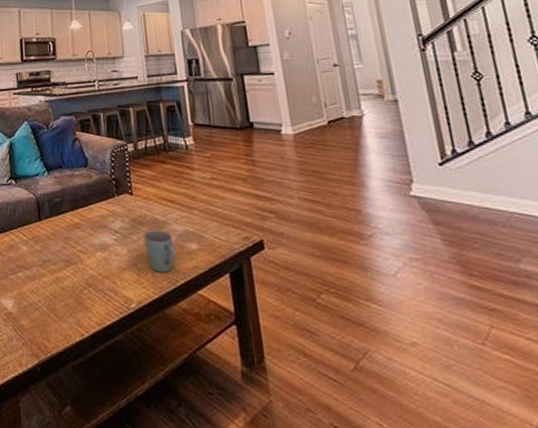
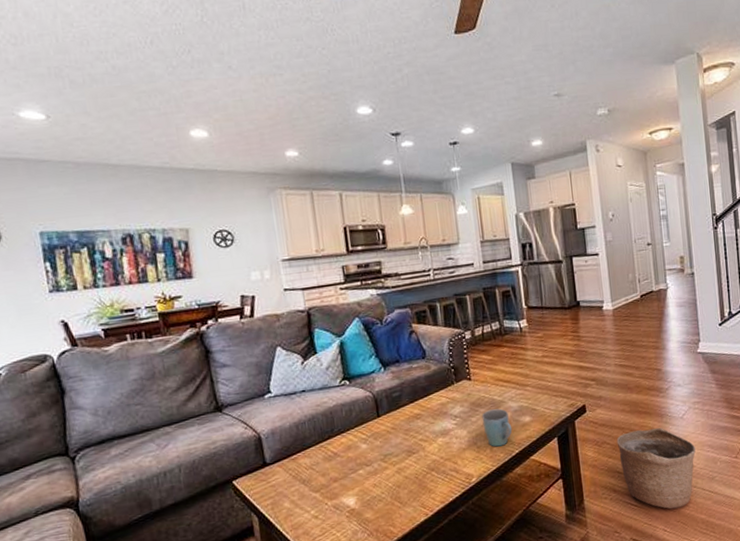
basket: none [304,282,419,398] -> present [616,427,696,509]

